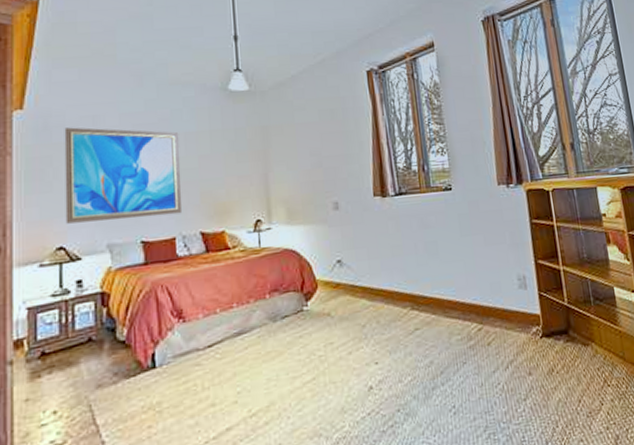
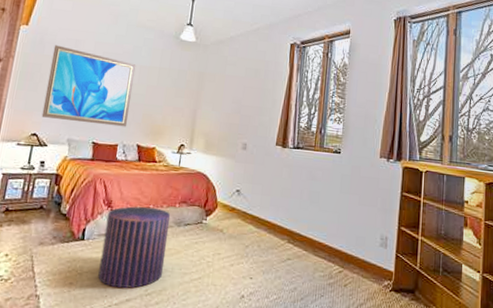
stool: none [180,305,267,418] -> present [98,206,171,289]

